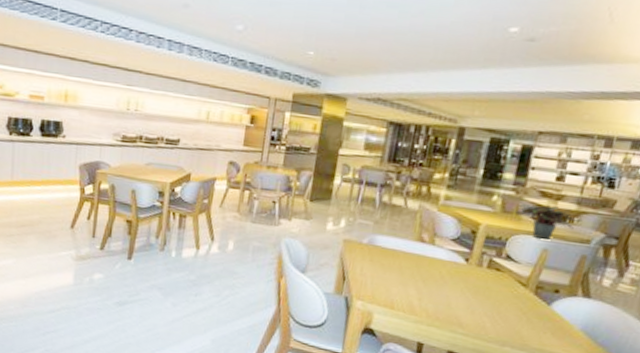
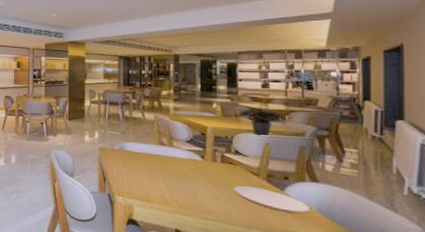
plate: none [494,296,574,332] -> present [234,185,309,213]

